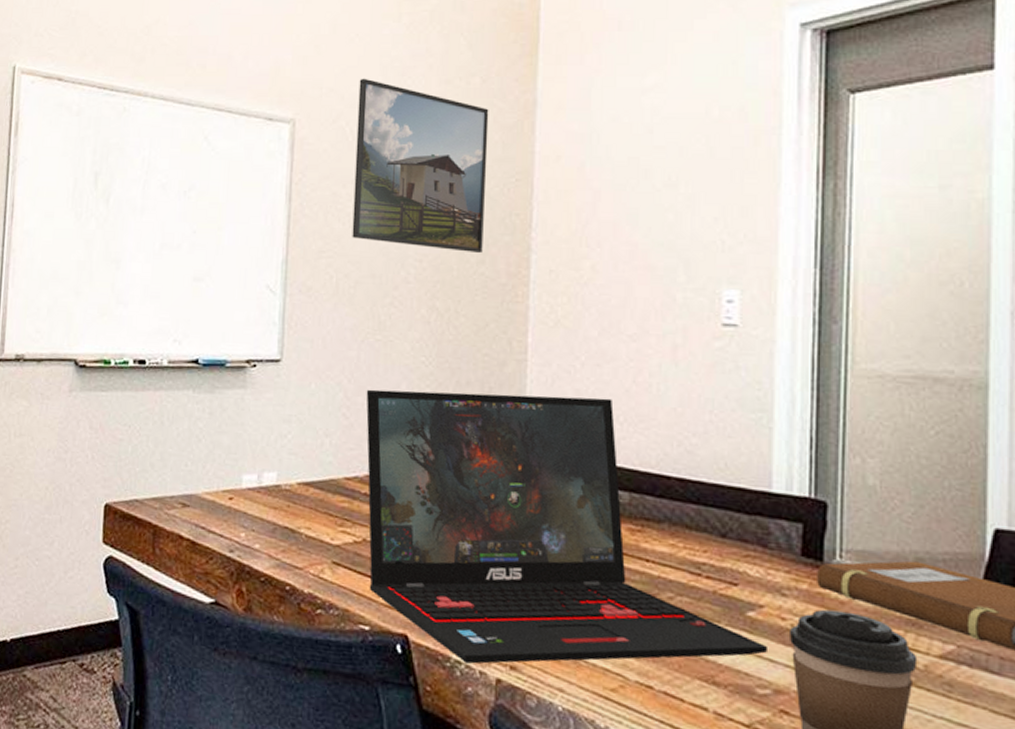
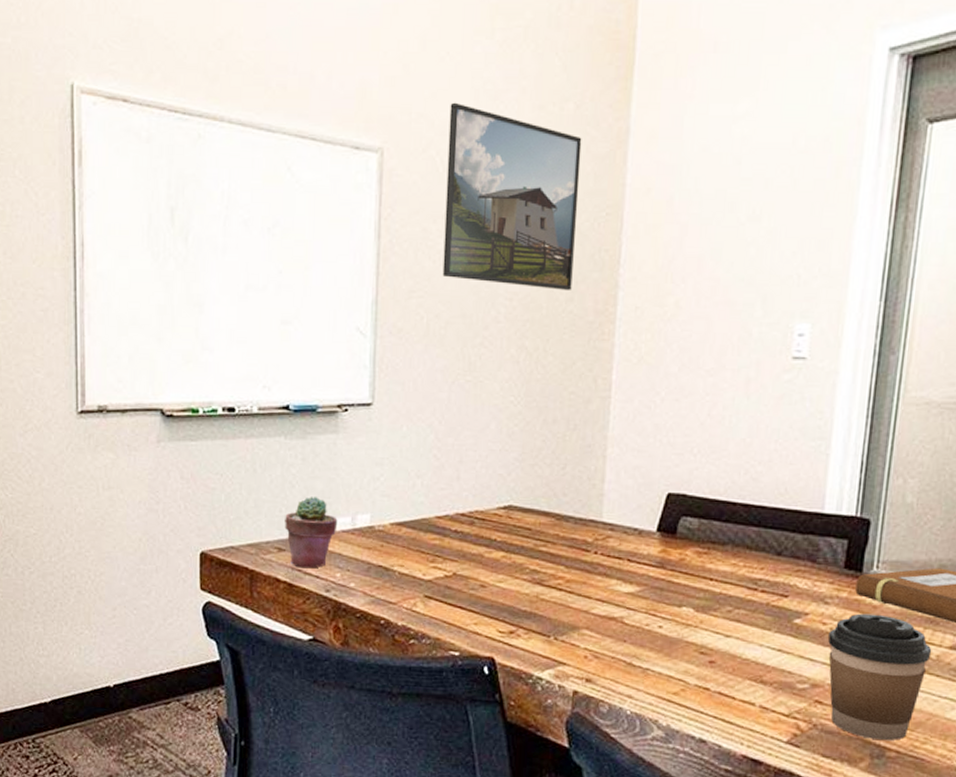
potted succulent: none [190,452,244,527] -> present [285,497,338,569]
laptop: present [366,389,769,664] -> none [456,430,810,679]

